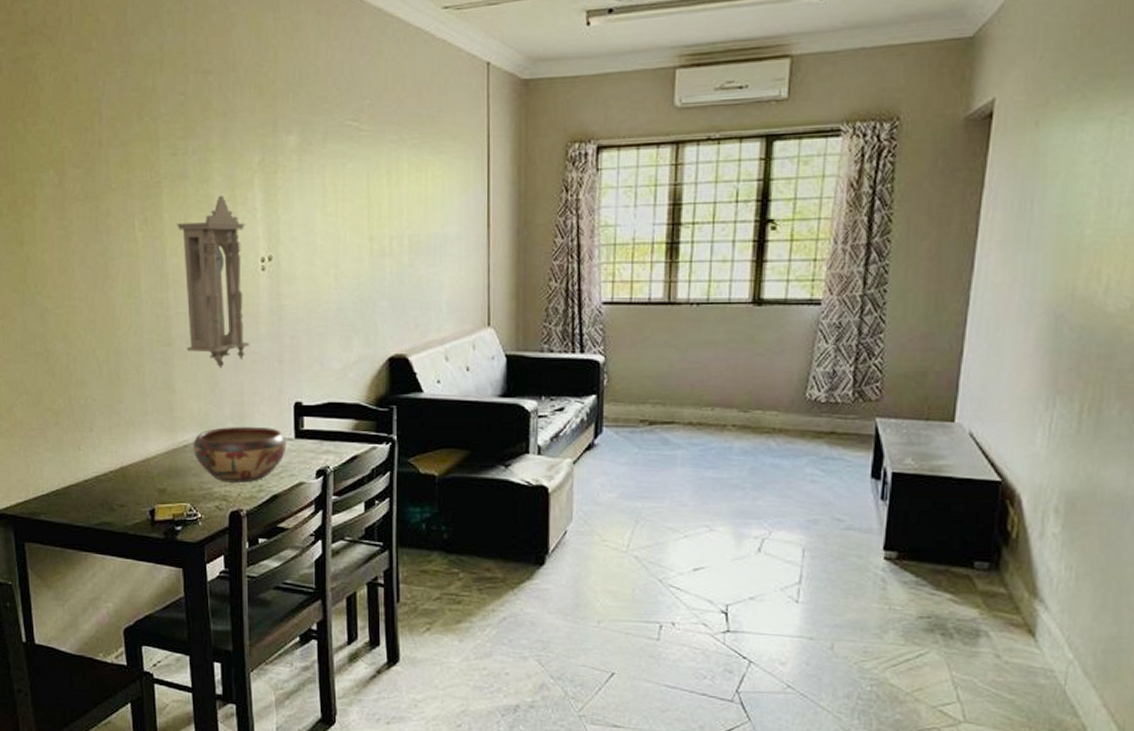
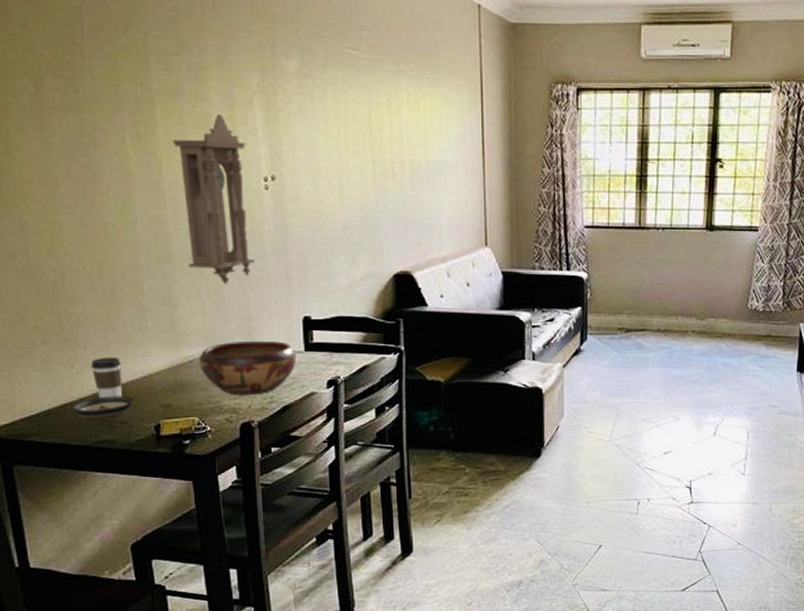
saucer: none [77,478,132,501] -> present [72,396,133,419]
coffee cup: none [95,439,122,481] -> present [91,357,122,399]

